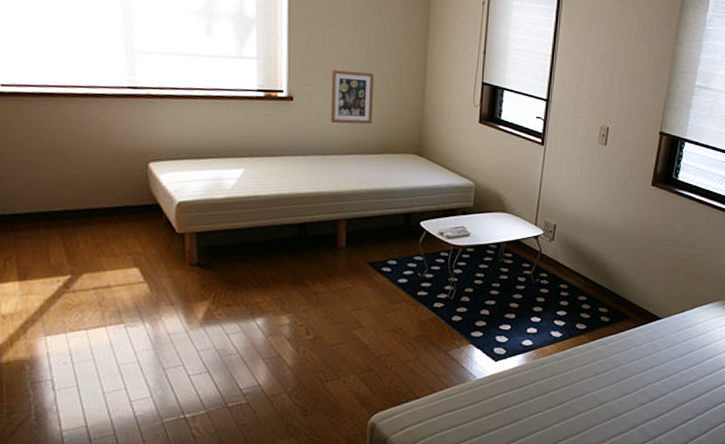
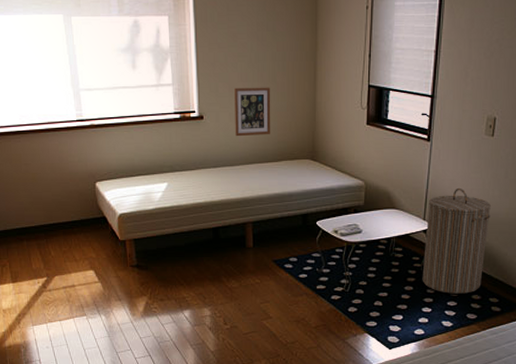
laundry hamper: none [532,194,602,303] -> present [422,187,491,294]

